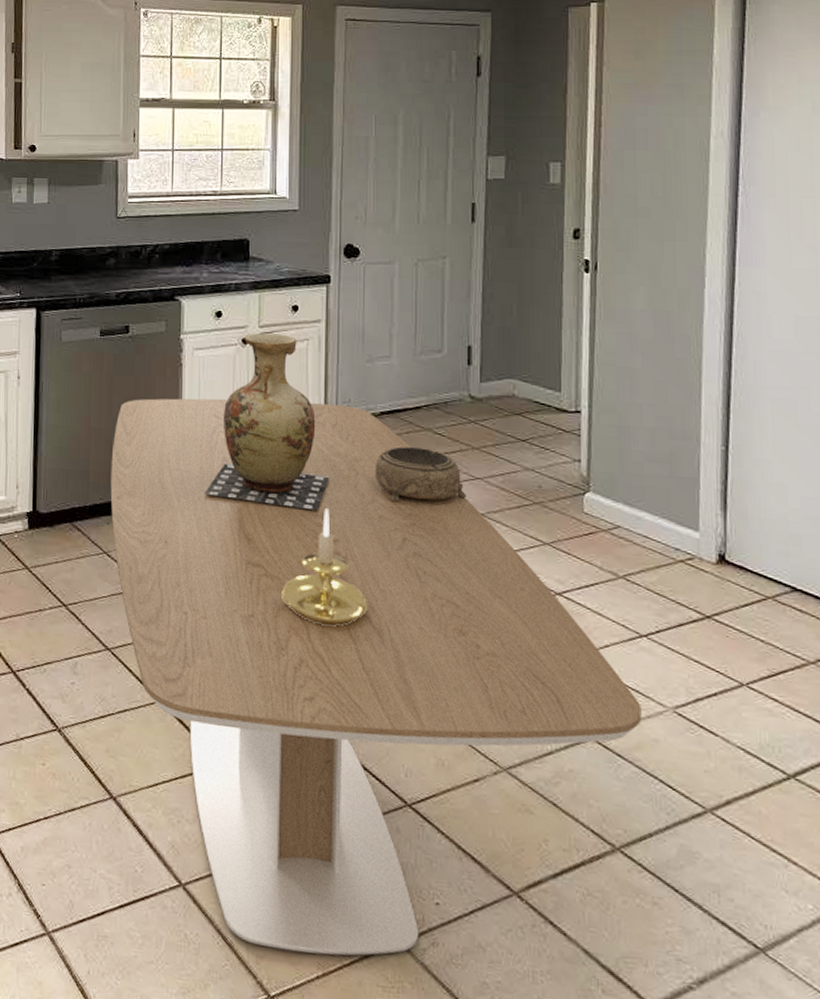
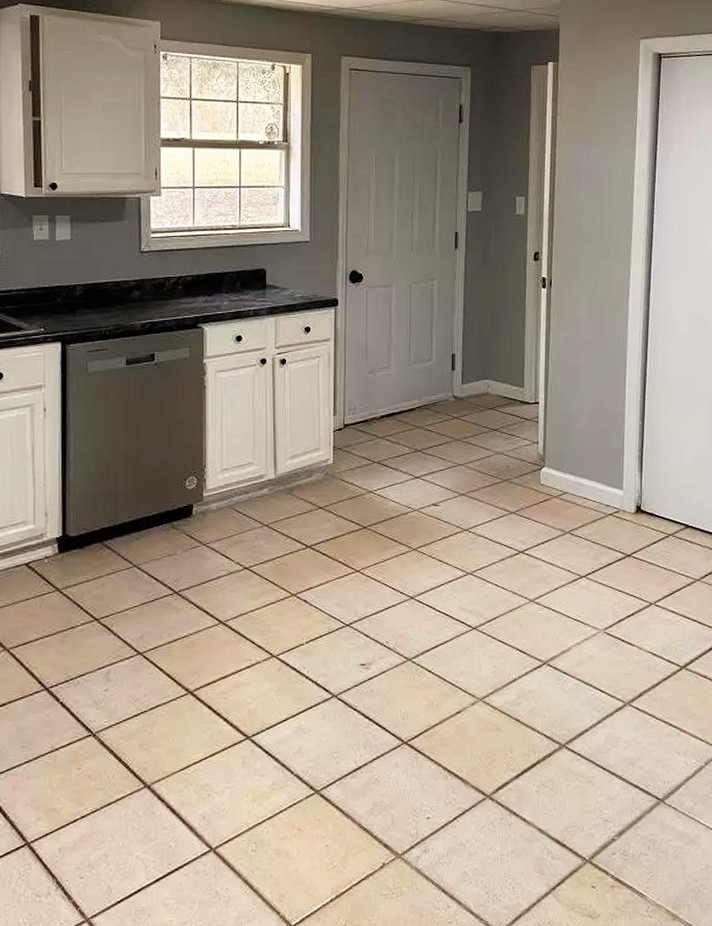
dining table: present [110,398,642,956] -> none [139,412,581,886]
vase: present [203,333,330,511] -> none [227,353,339,506]
candle holder: present [282,509,368,627] -> none [298,503,372,604]
decorative bowl: present [374,446,467,502] -> none [376,443,452,492]

